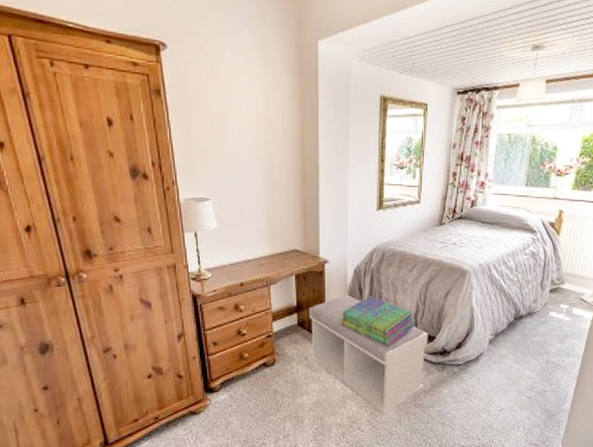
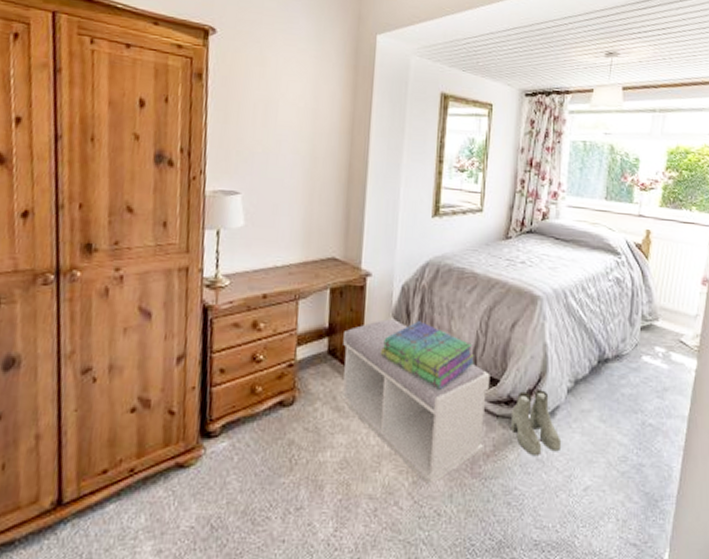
boots: none [445,342,484,389] -> present [512,390,562,455]

